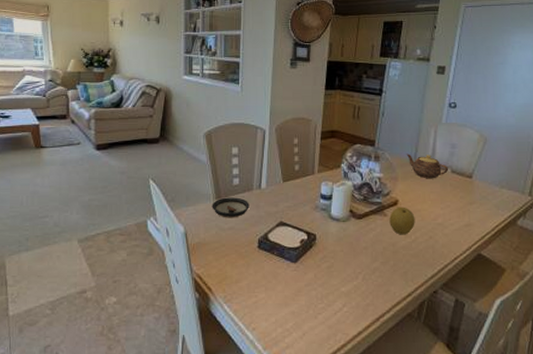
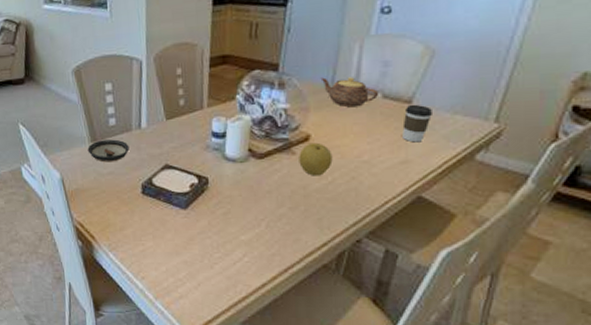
coffee cup: none [466,179,486,209] -> present [402,104,432,143]

